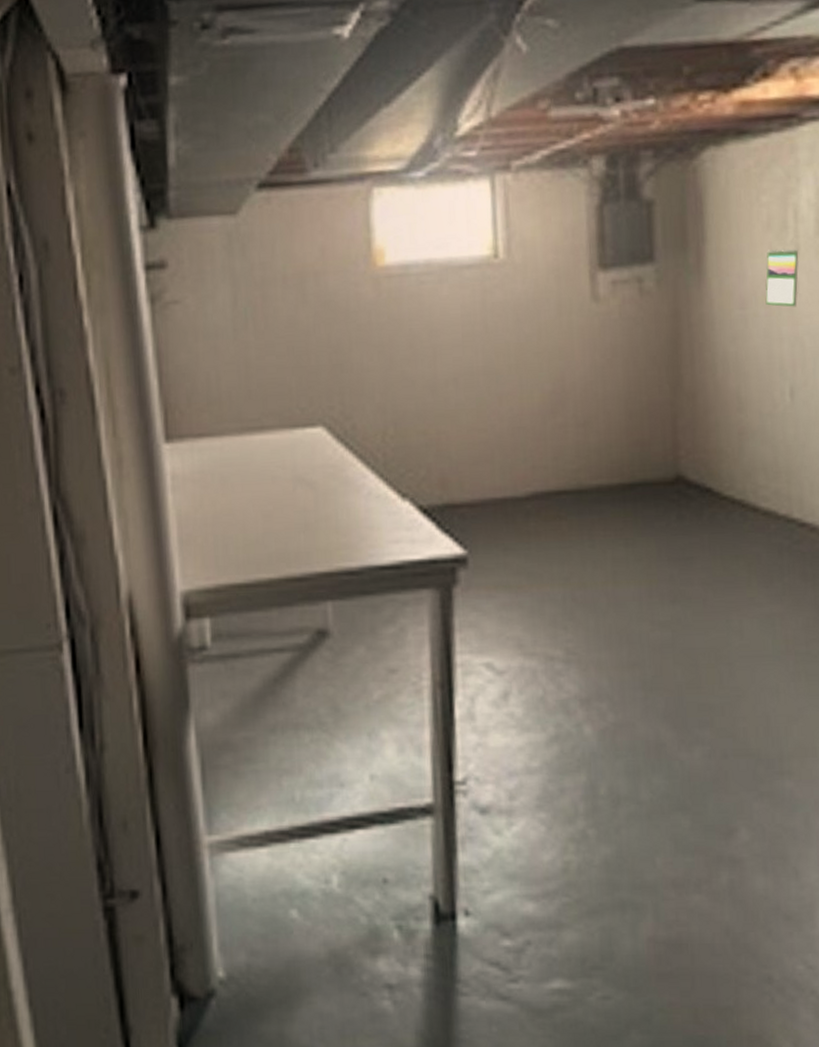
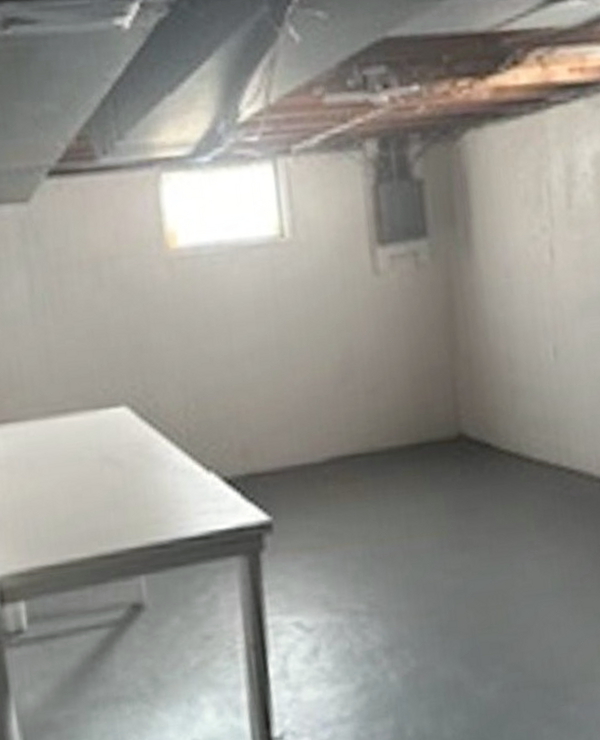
calendar: present [765,248,799,307] -> none [526,221,555,274]

